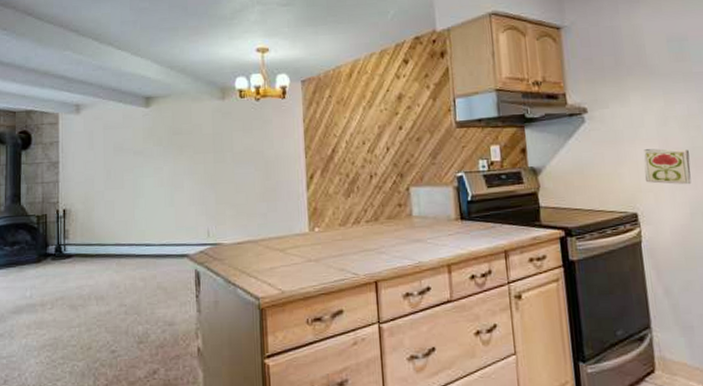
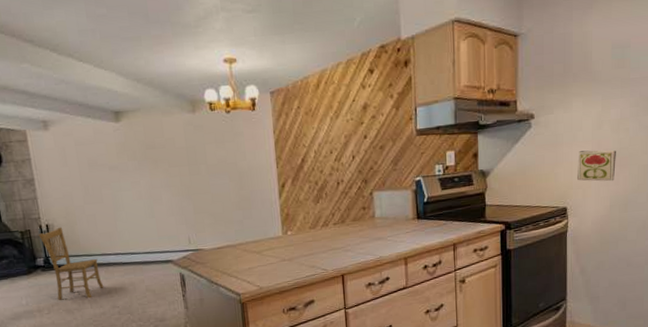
dining chair: none [54,212,113,294] -> present [38,227,104,300]

